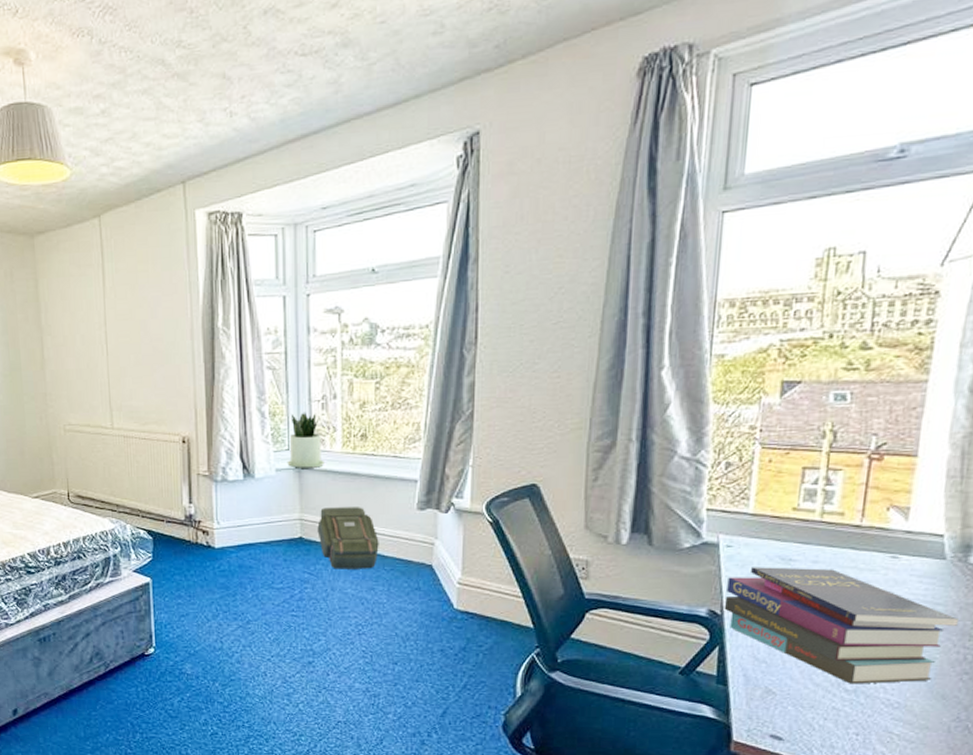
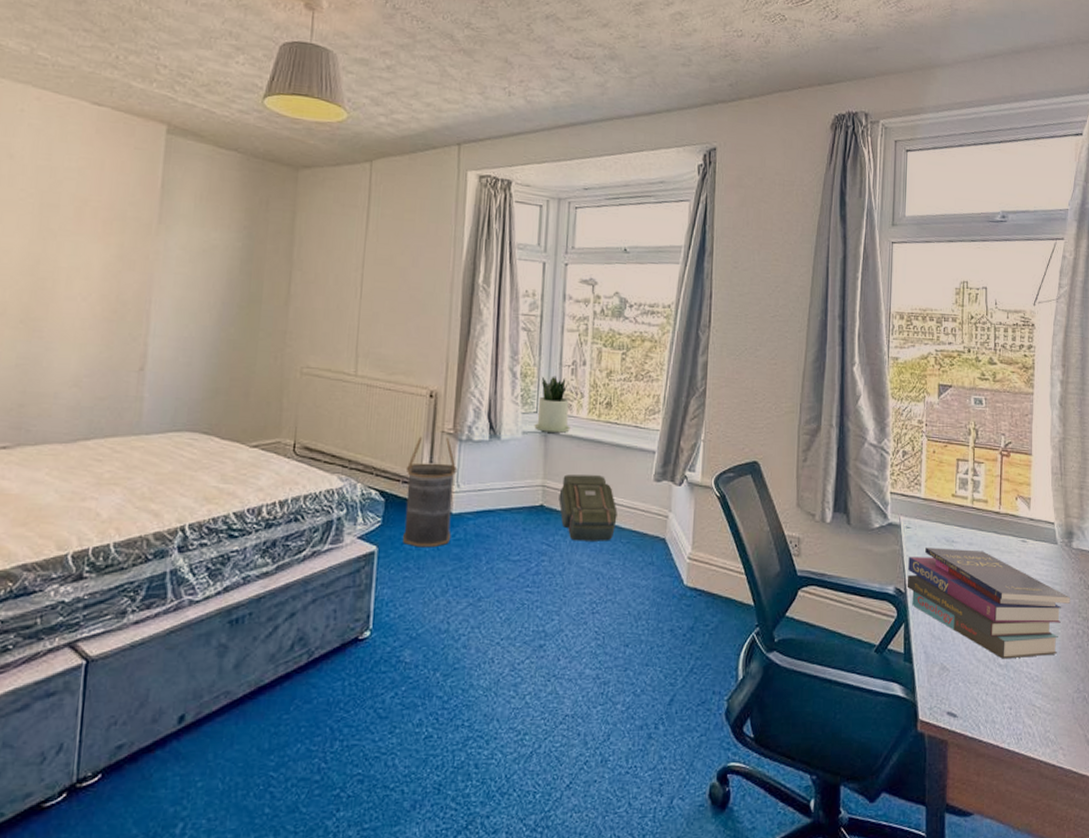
basket: none [168,479,216,578] -> present [403,436,458,548]

